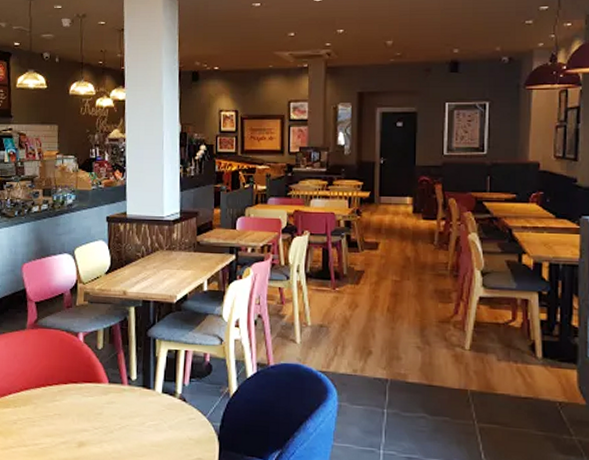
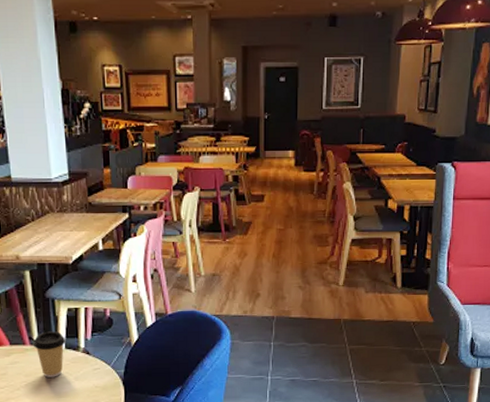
coffee cup: none [131,372,163,423] -> present [34,331,66,378]

